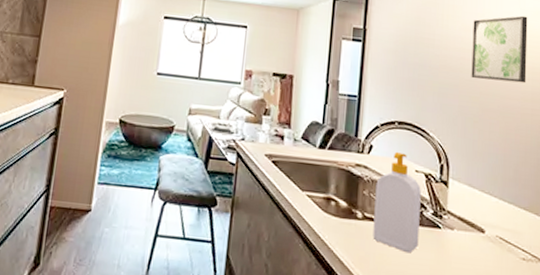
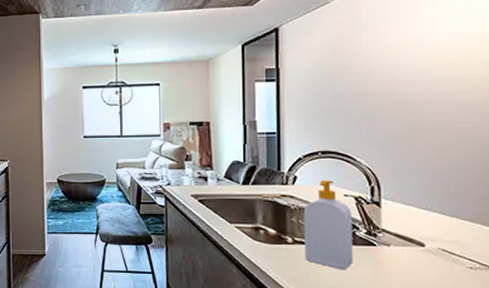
wall art: present [471,15,528,83] -> none [397,27,464,100]

